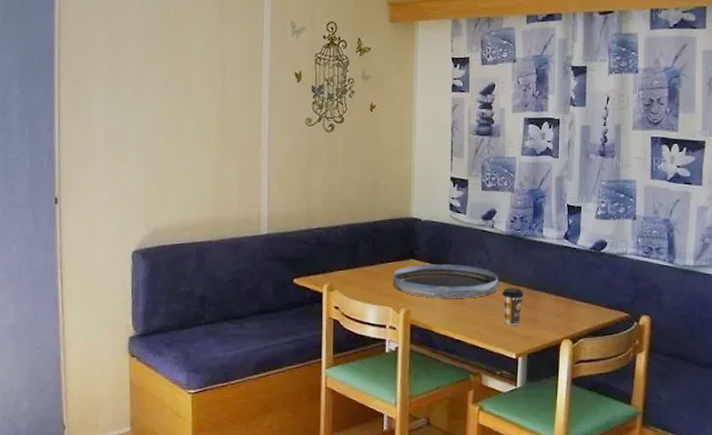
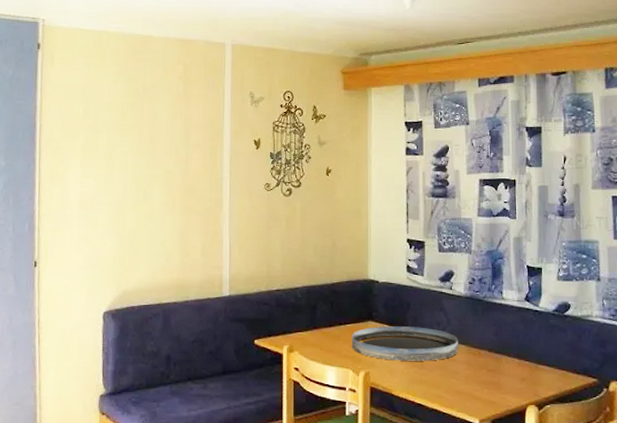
coffee cup: present [501,288,524,325] -> none [462,351,486,389]

